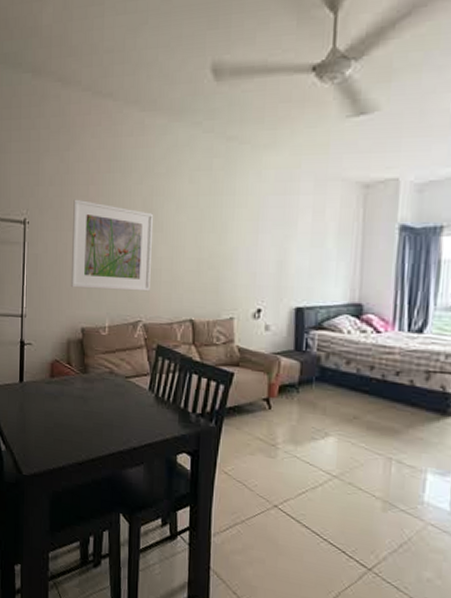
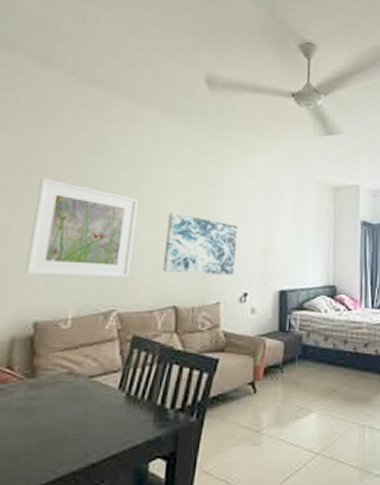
wall art: none [180,225,251,290] -> present [163,212,238,275]

